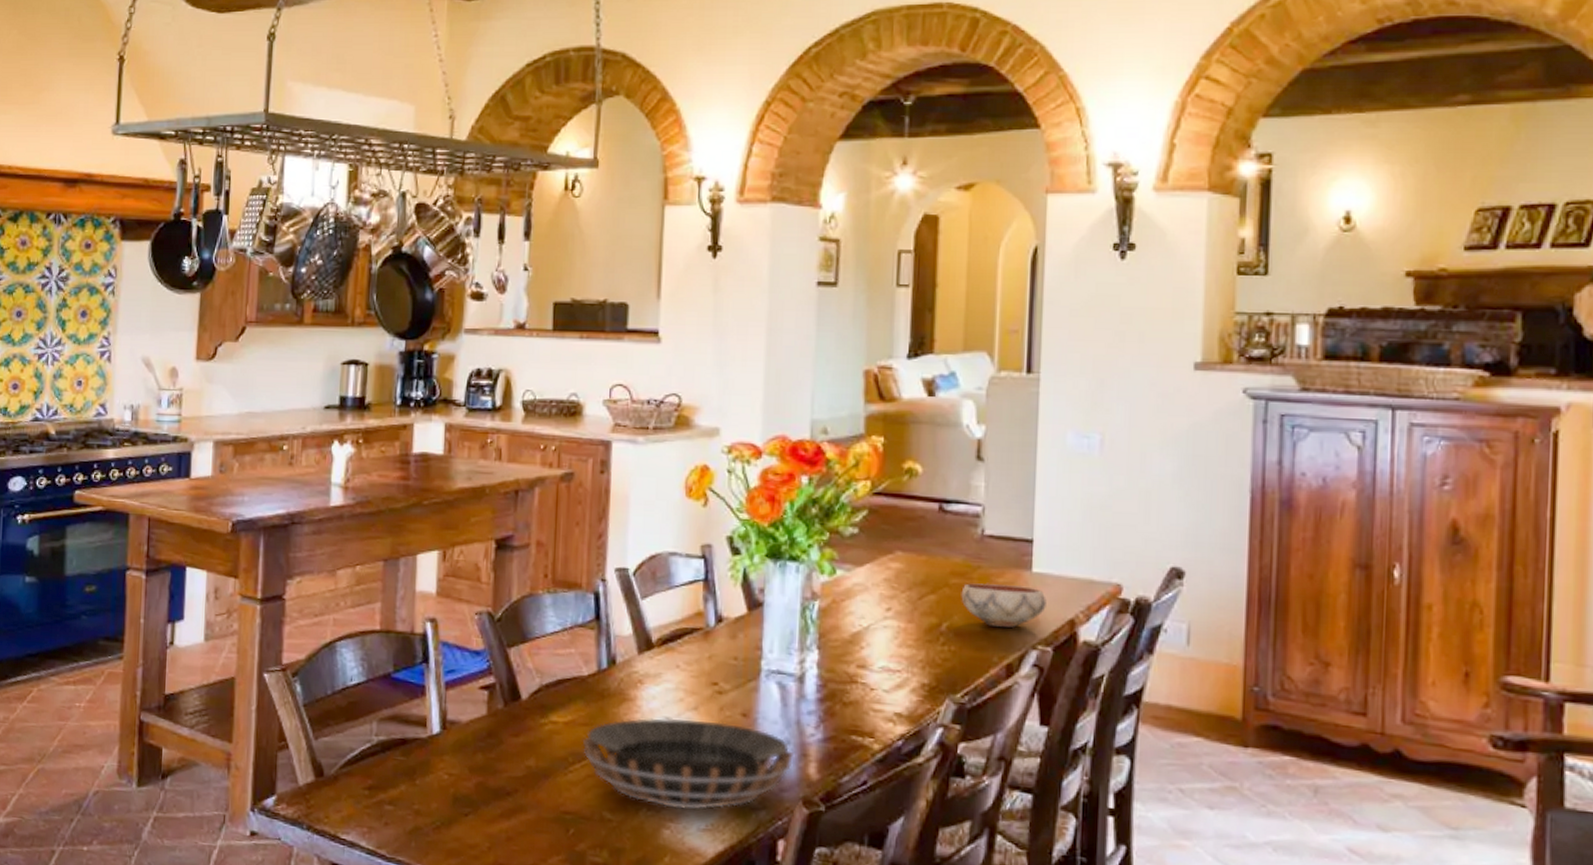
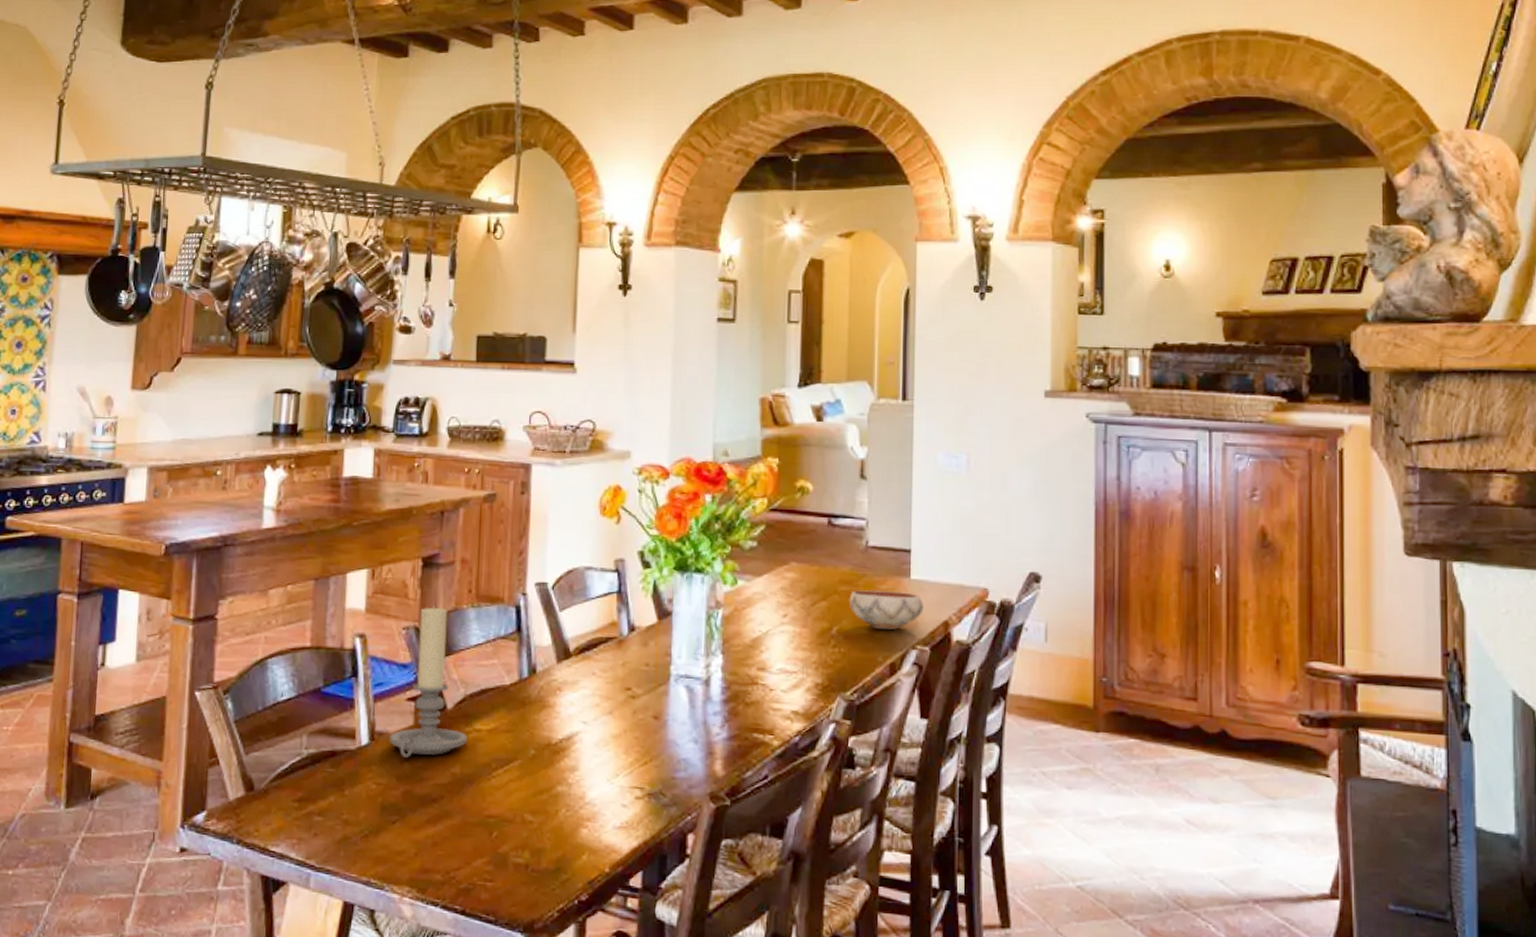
candle holder: none [461,590,542,748] -> present [389,606,467,758]
decorative bowl: present [582,718,794,810] -> none [504,722,702,809]

